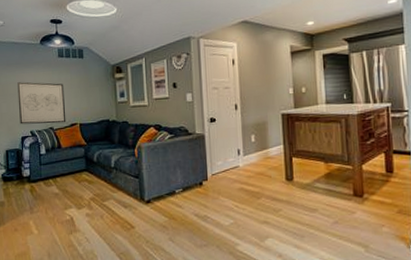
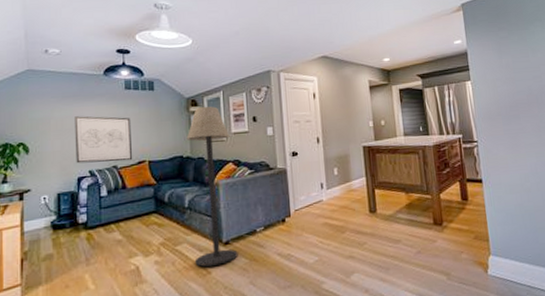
floor lamp: none [112,72,159,221] -> present [186,106,238,267]

